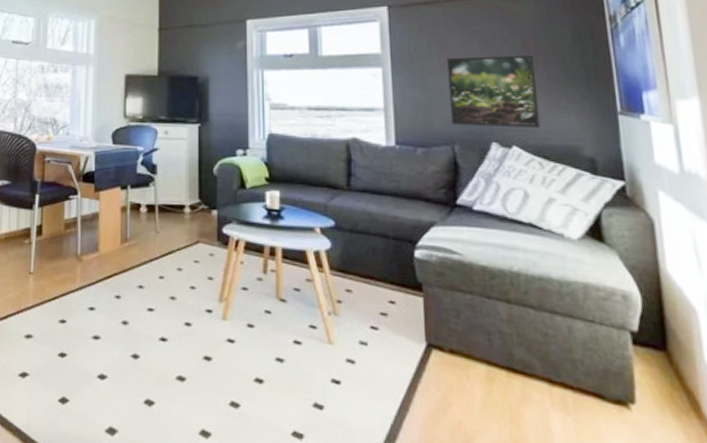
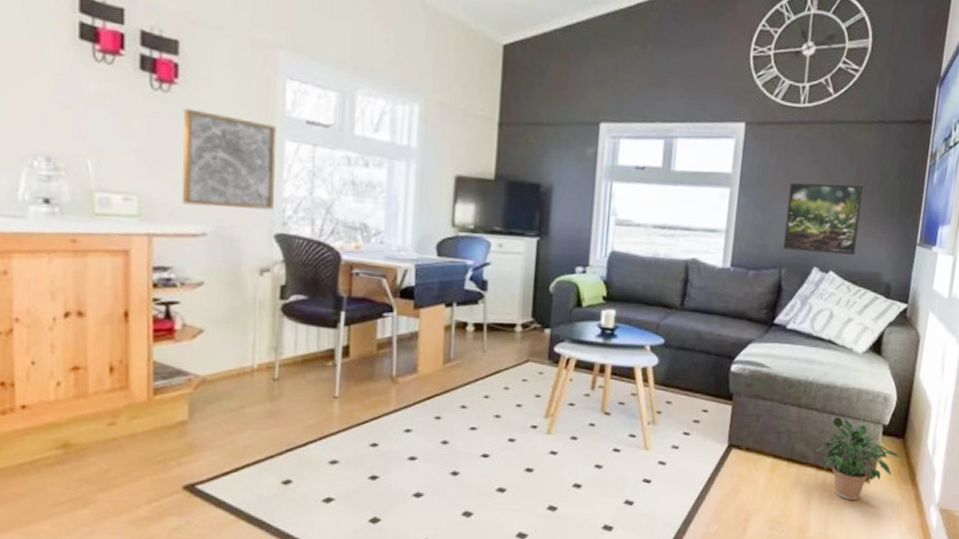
potted plant: none [543,318,668,433] -> present [816,417,900,501]

